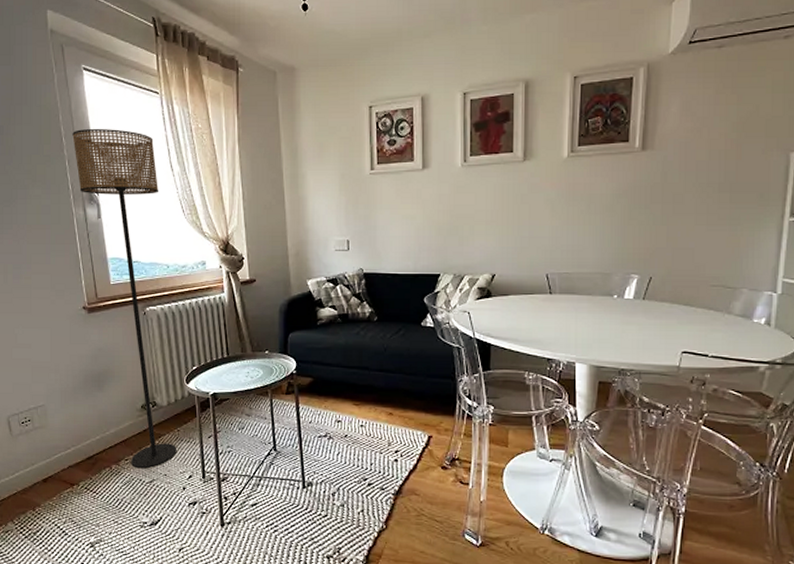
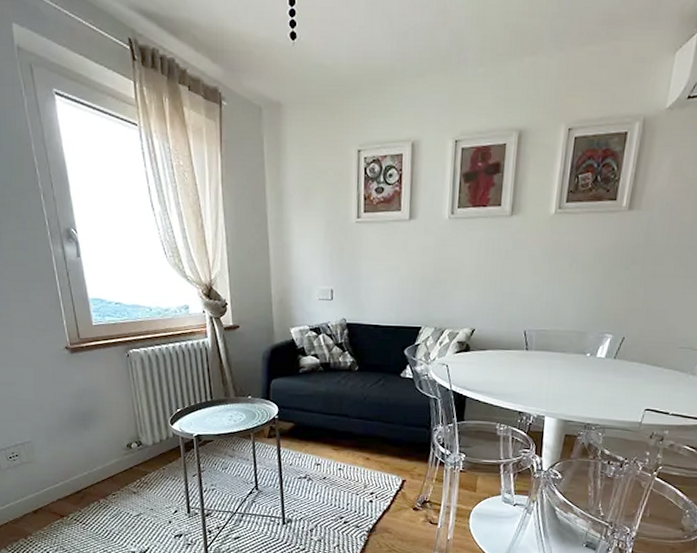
floor lamp: present [72,128,176,469] -> none [46,160,162,503]

